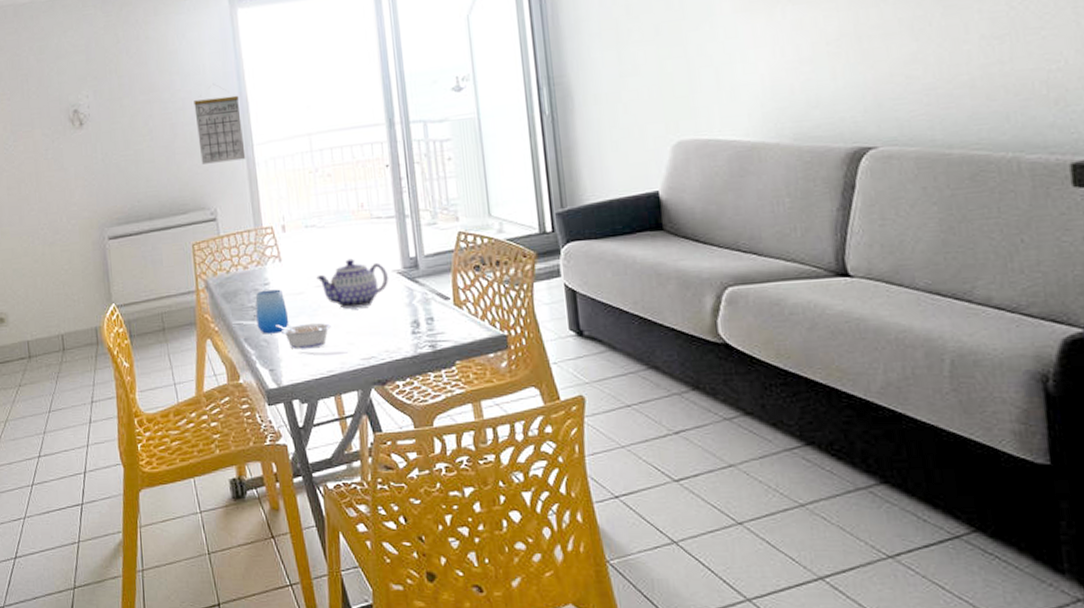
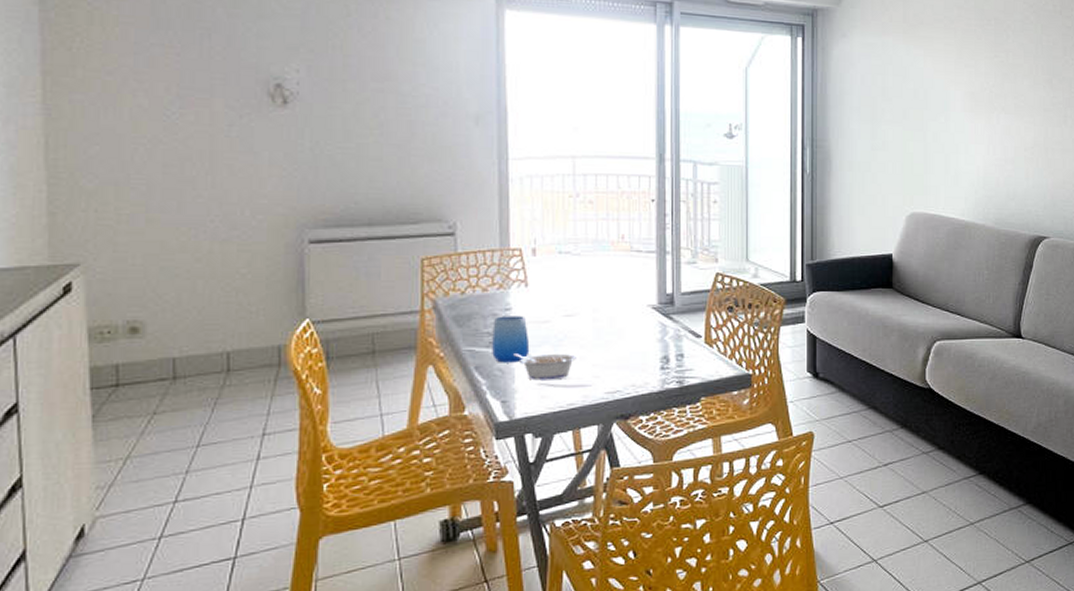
calendar: present [194,95,246,164] -> none [440,100,498,173]
teapot: present [316,259,388,309] -> none [566,290,642,340]

